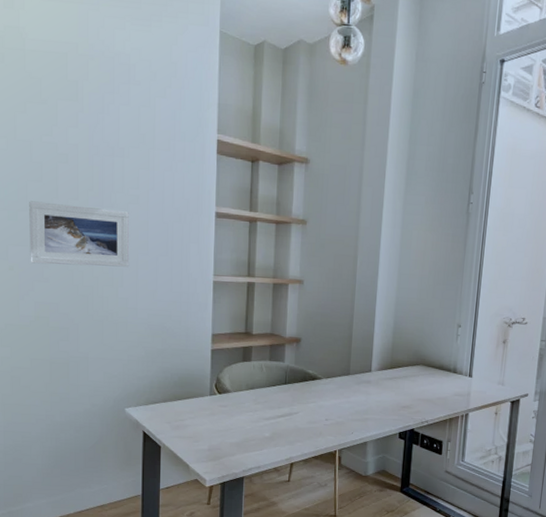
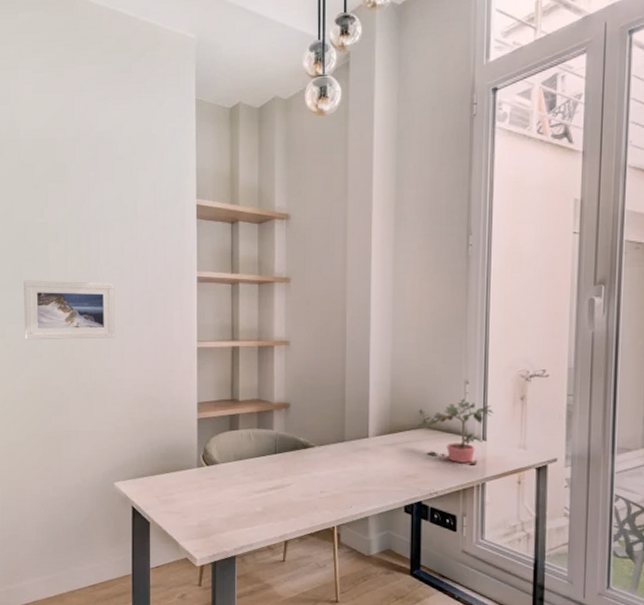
potted plant: none [413,340,480,398] -> present [416,399,494,464]

